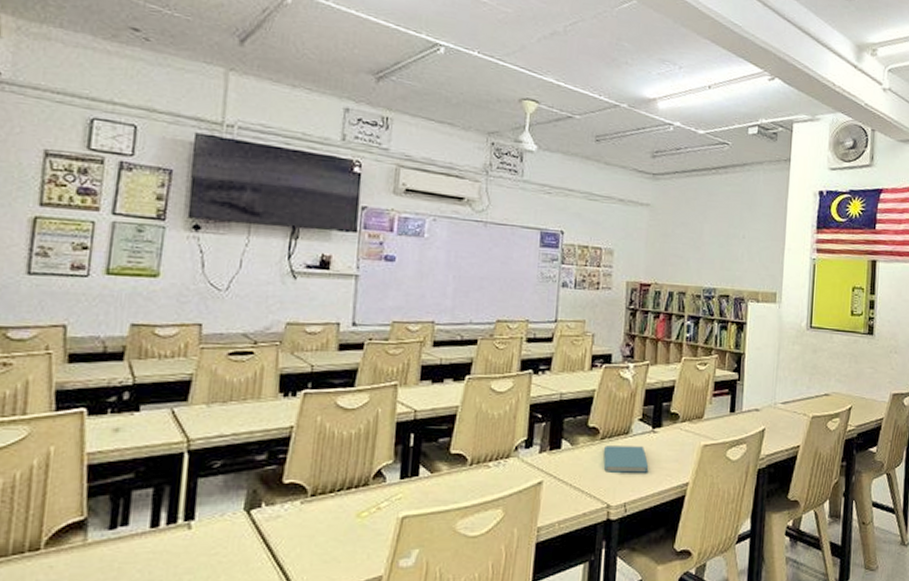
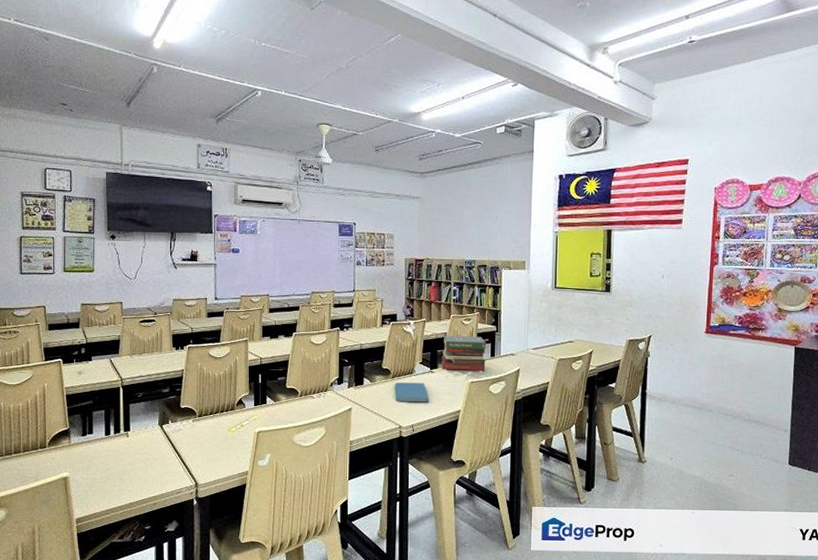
books: none [667,384,725,432] -> present [441,336,486,372]

